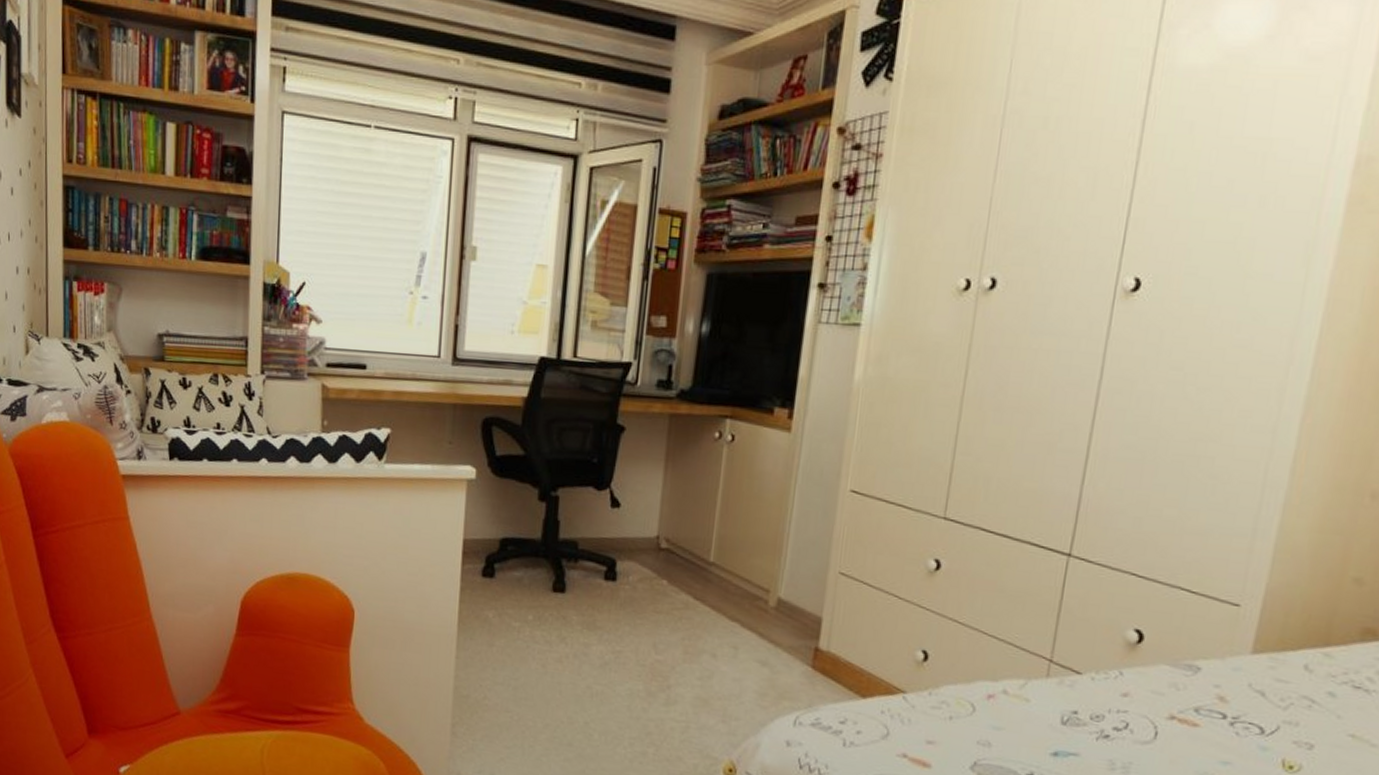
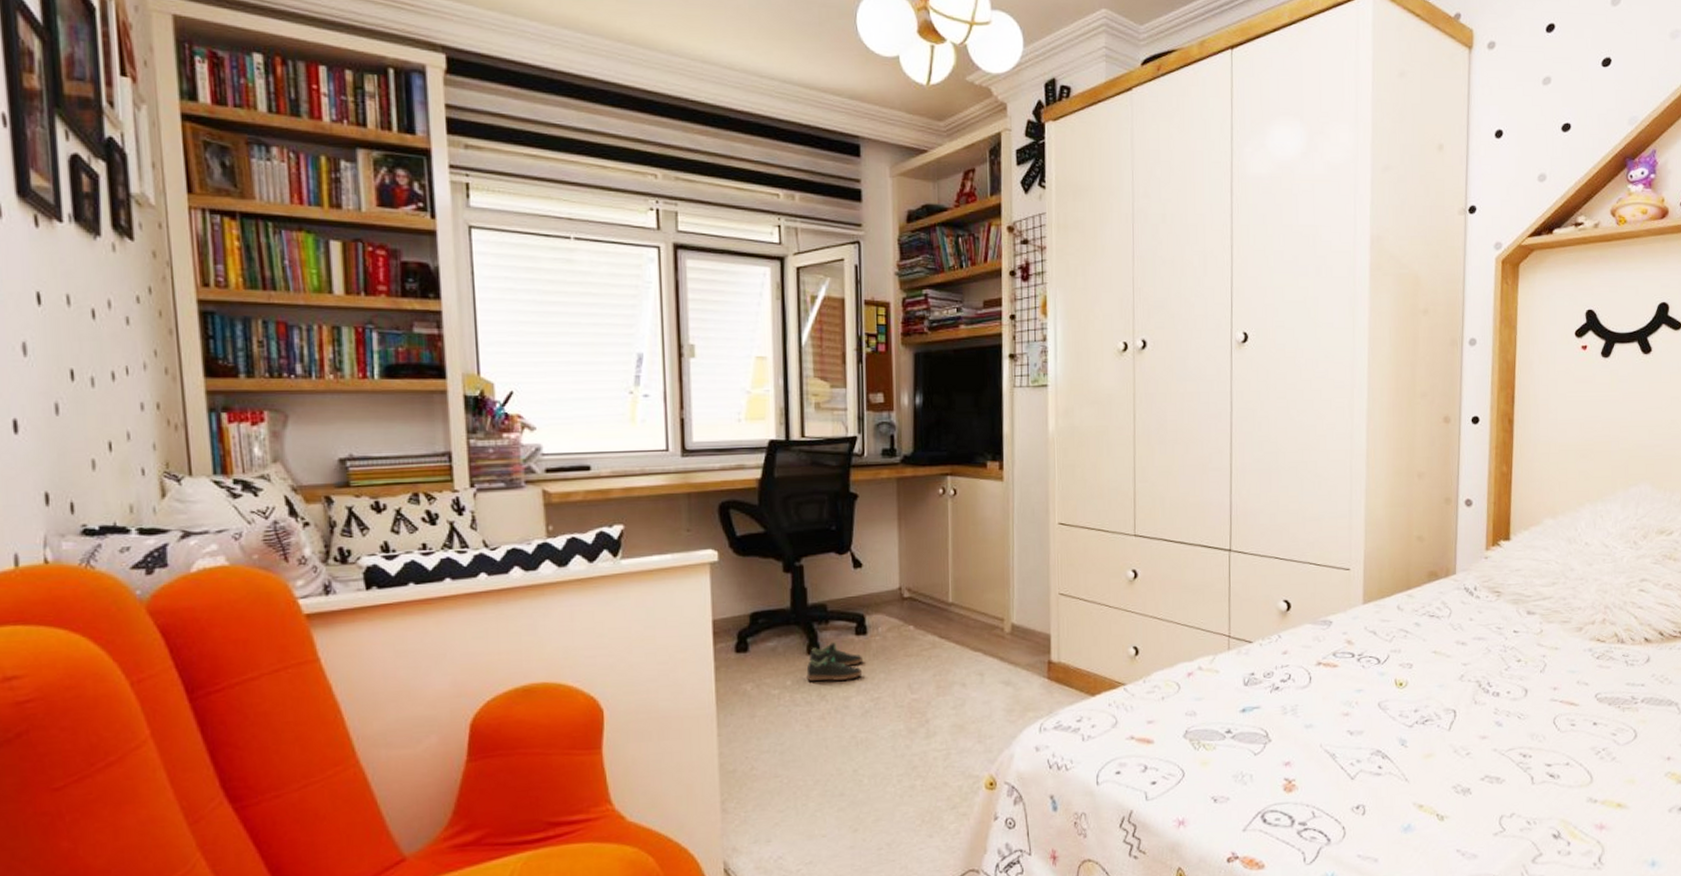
shoe: none [549,583,608,627] -> present [806,642,863,682]

